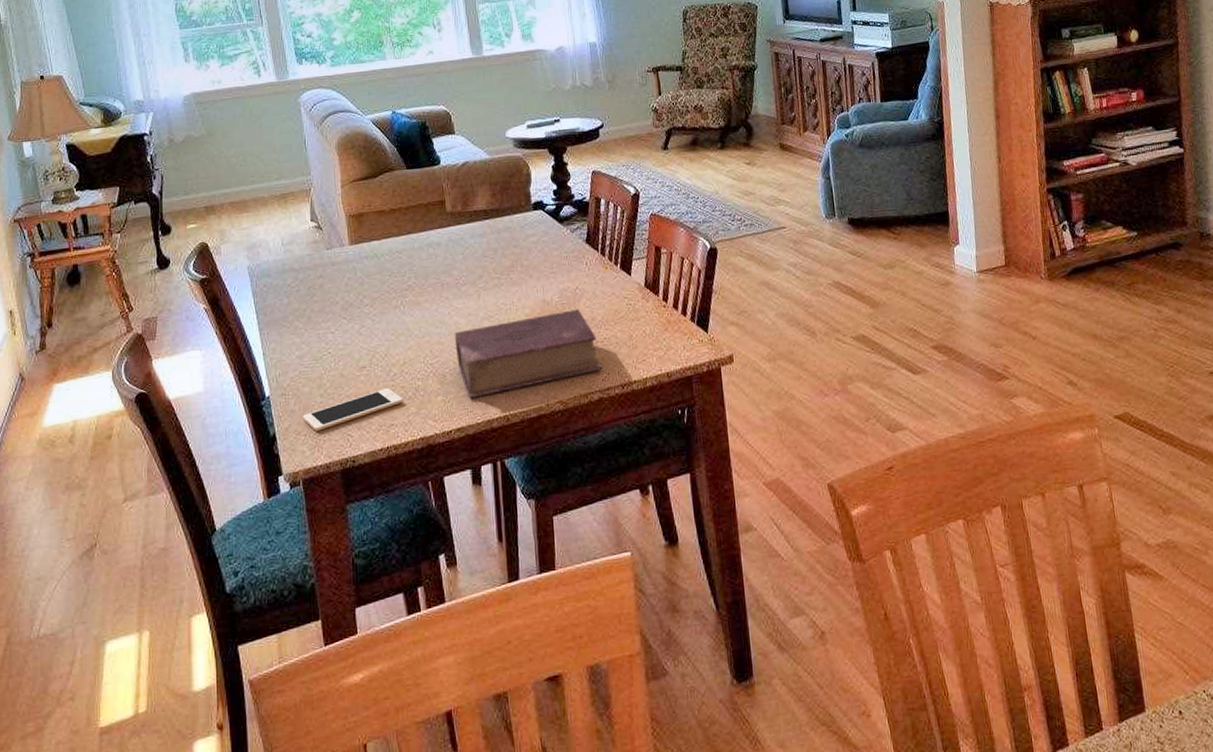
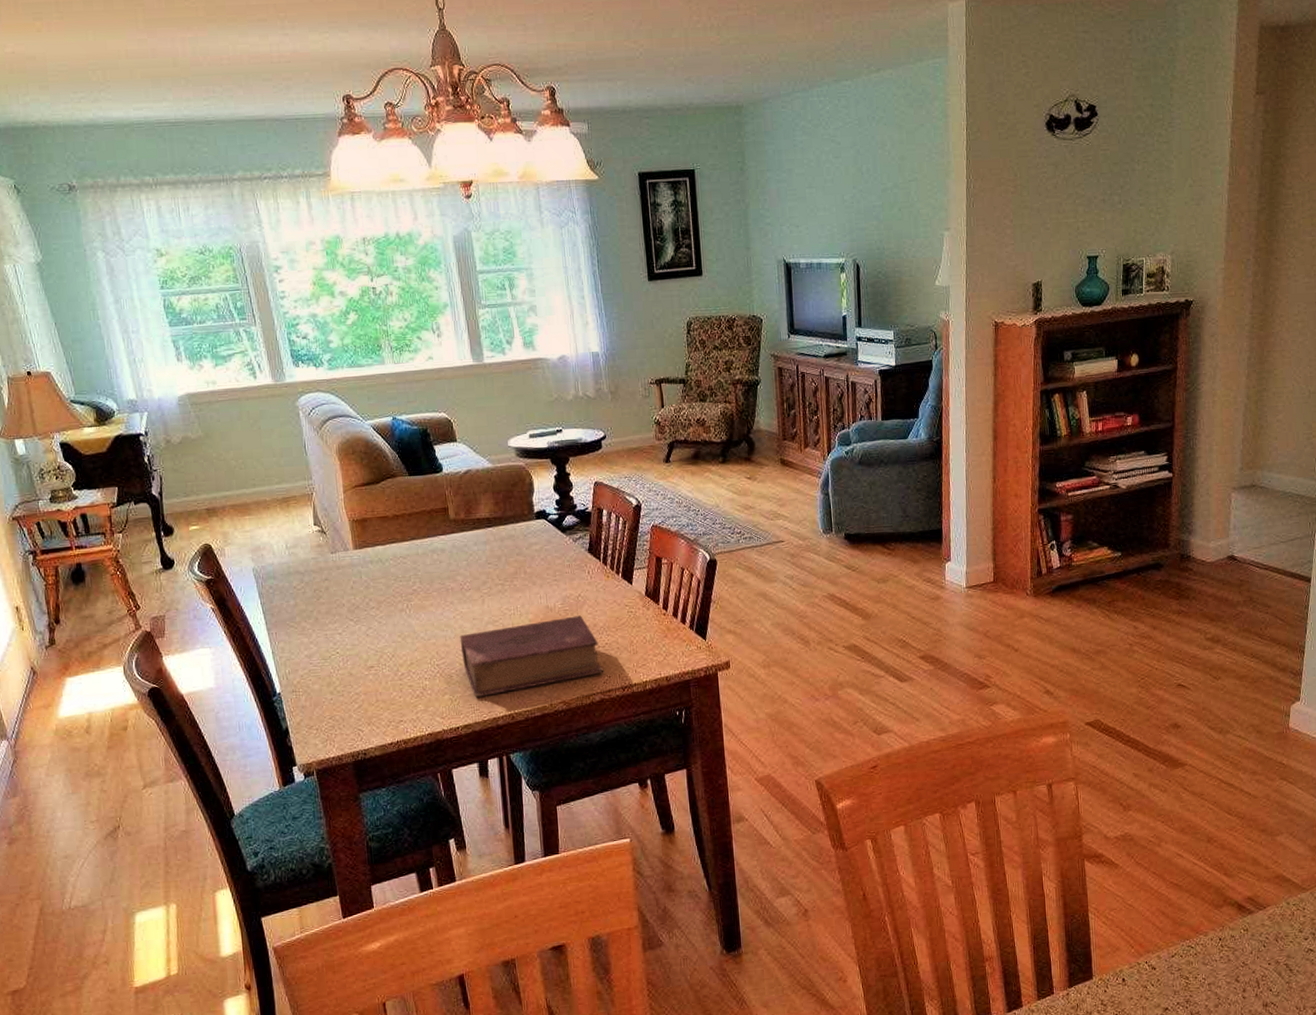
cell phone: present [303,387,403,431] -> none [314,686,411,726]

